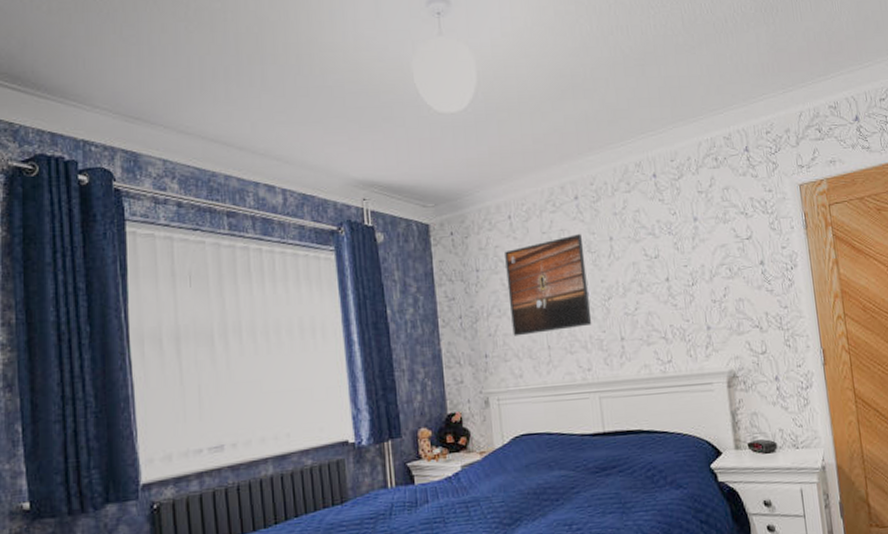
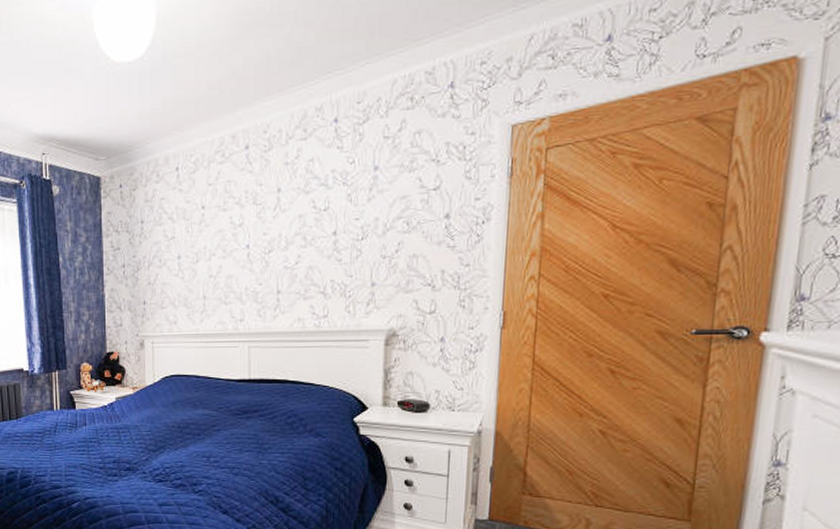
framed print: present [505,234,592,337] -> none [170,186,250,286]

